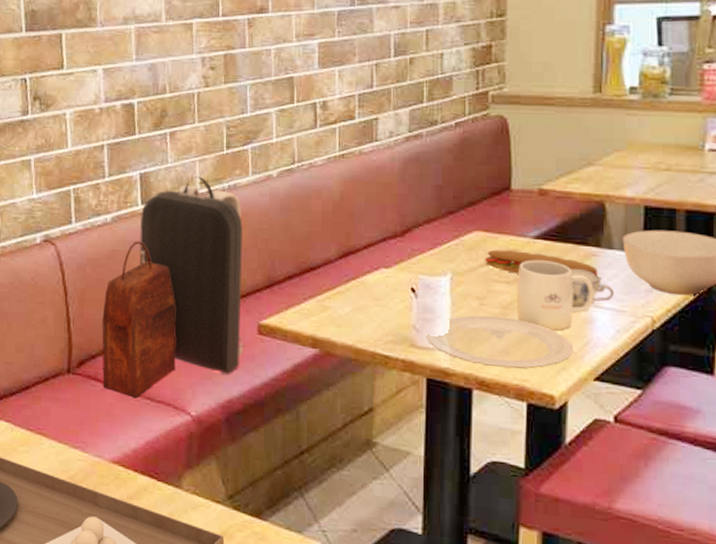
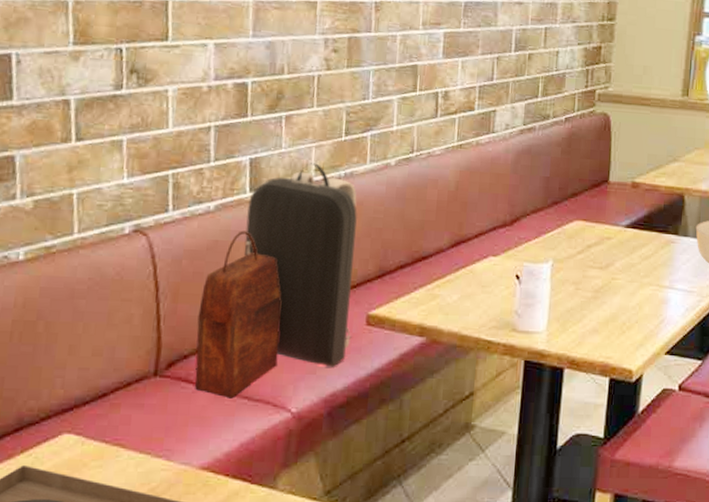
plate: present [426,315,574,369] -> none [526,299,651,348]
sandwich: present [484,249,601,279] -> none [582,237,677,264]
mug: present [516,260,594,331] -> none [606,247,671,311]
teacup: present [570,269,615,309] -> none [652,255,687,290]

